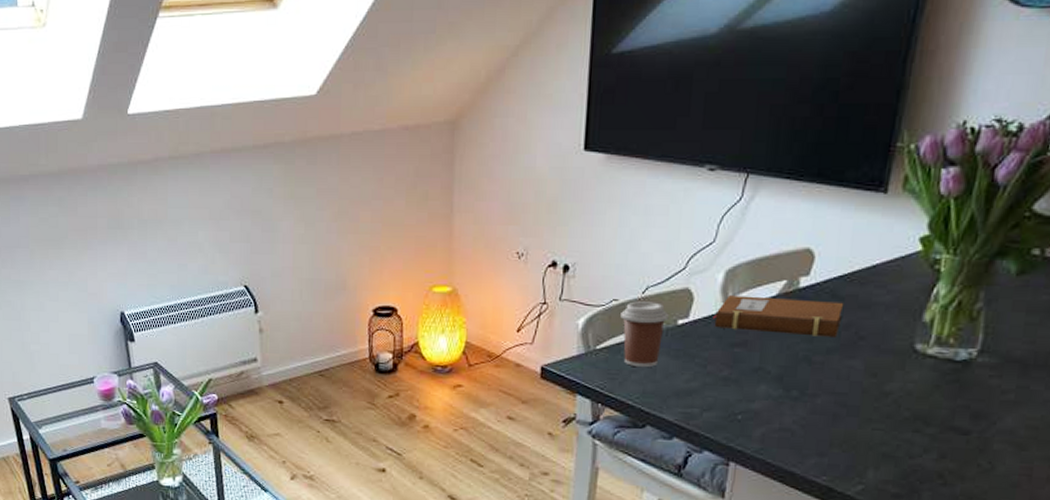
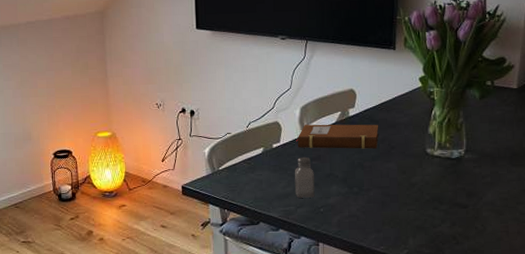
coffee cup: present [620,301,669,367] -> none [233,133,266,180]
saltshaker: none [702,340,735,399] -> present [294,156,315,198]

